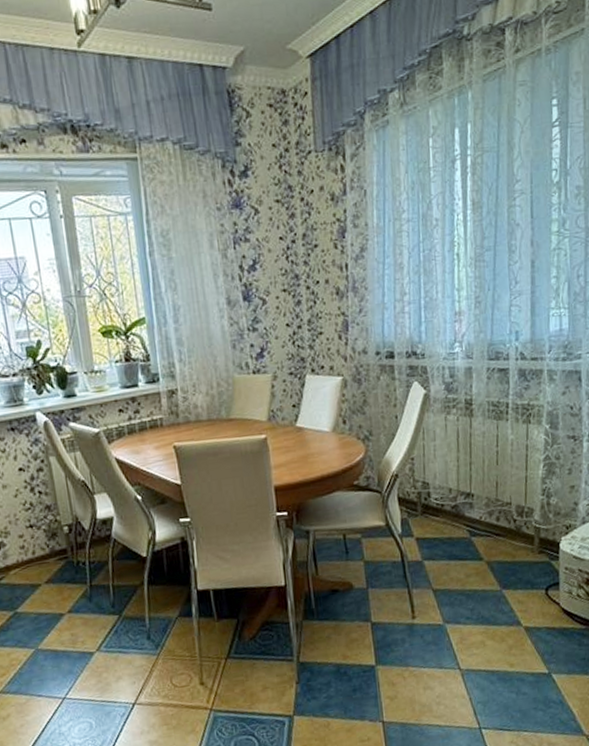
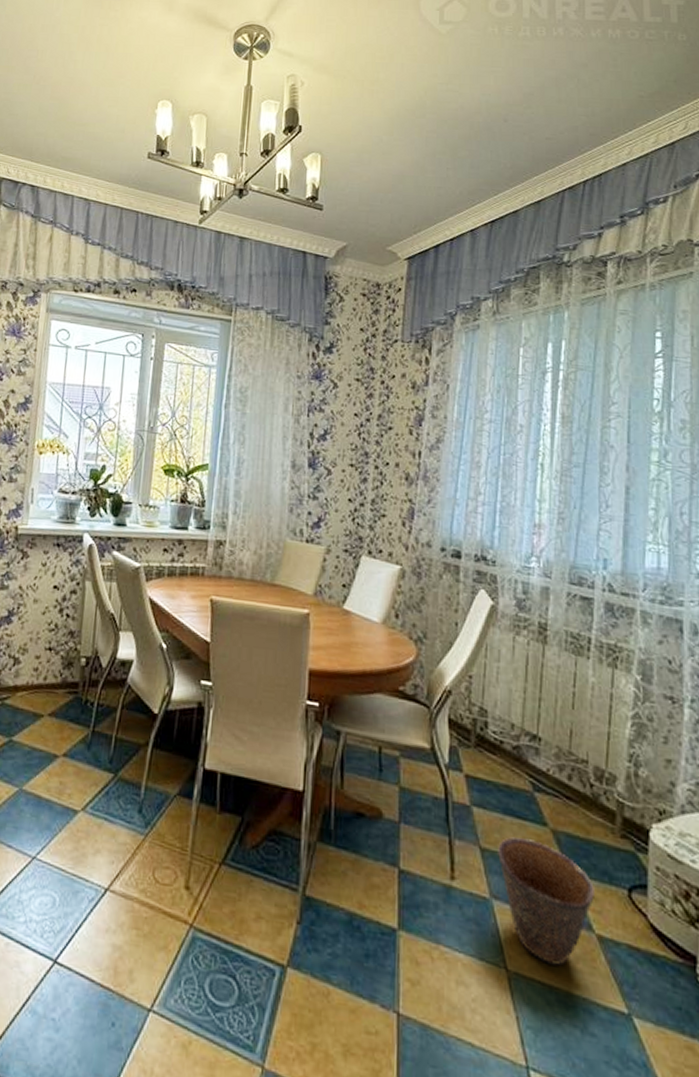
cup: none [446,573,521,657] -> present [498,837,595,966]

